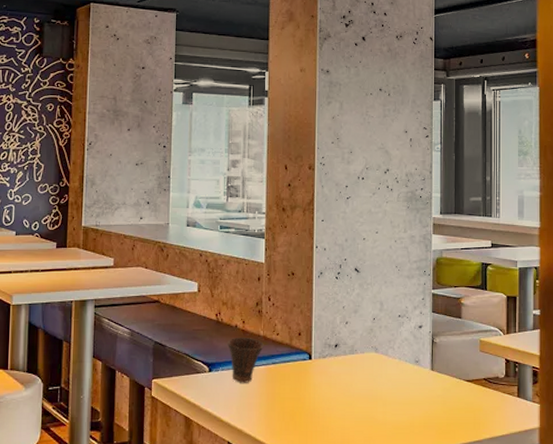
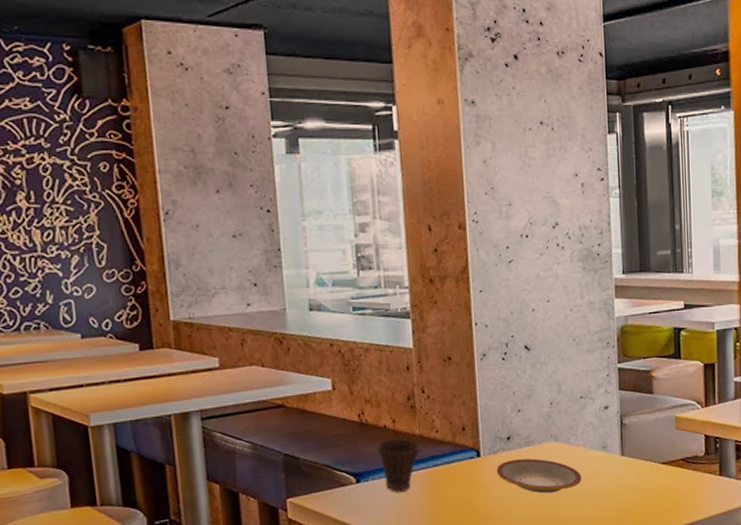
plate: none [324,364,396,397] -> present [496,458,582,494]

